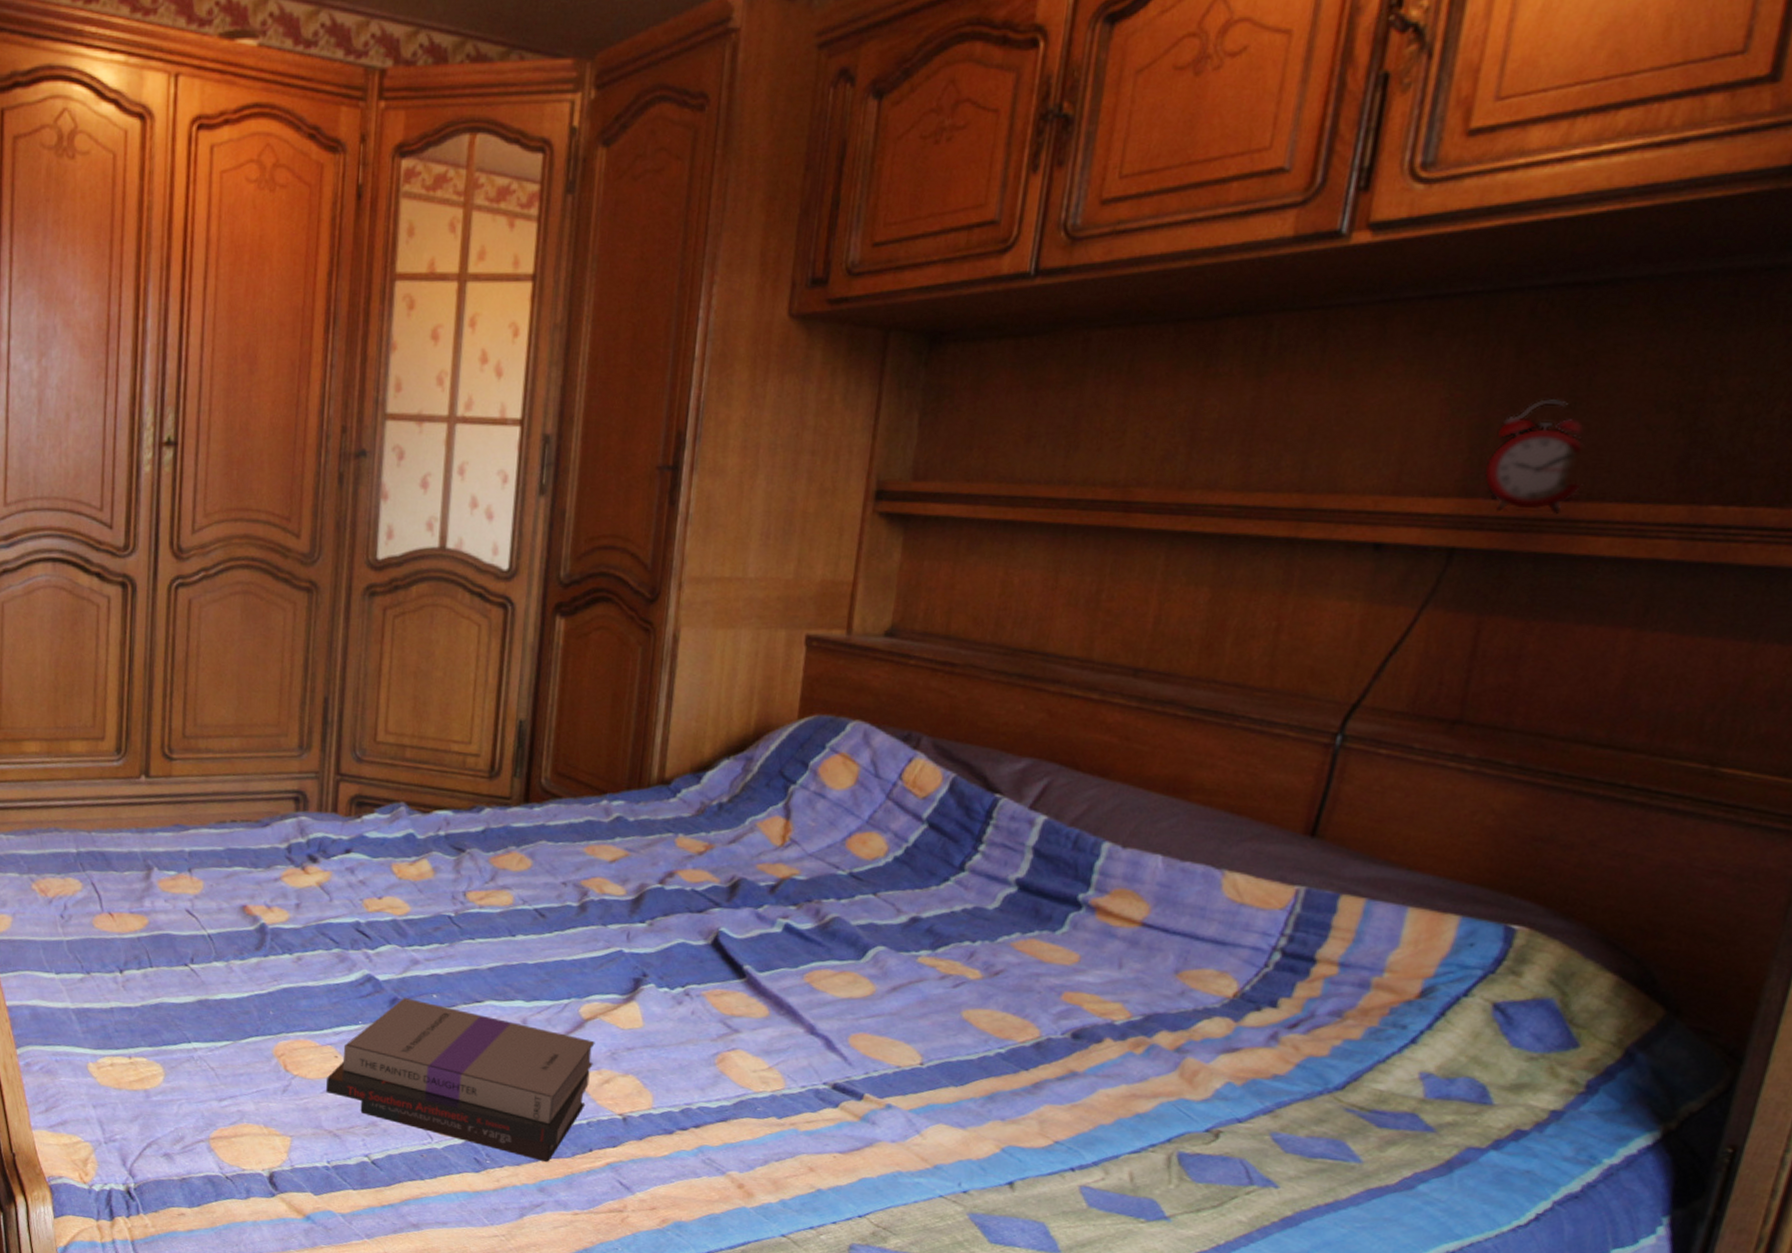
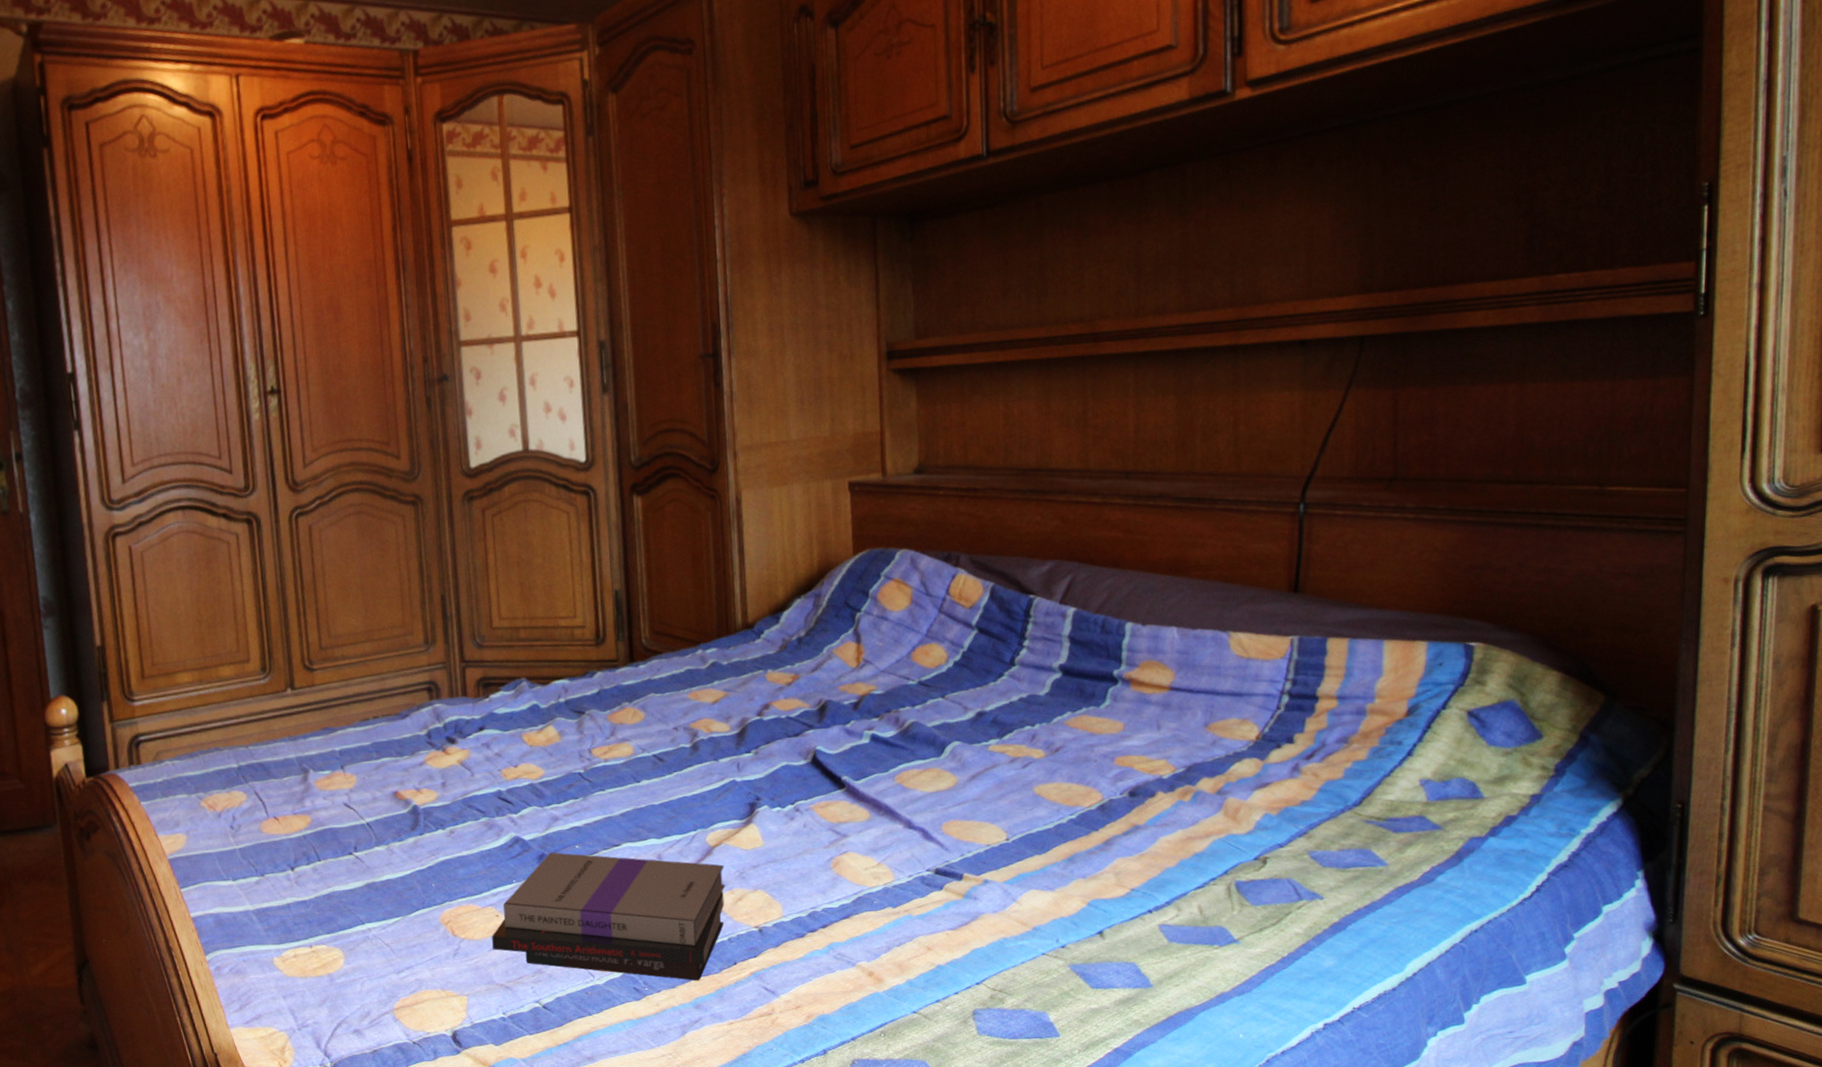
alarm clock: present [1483,399,1584,515] -> none [1375,204,1455,302]

